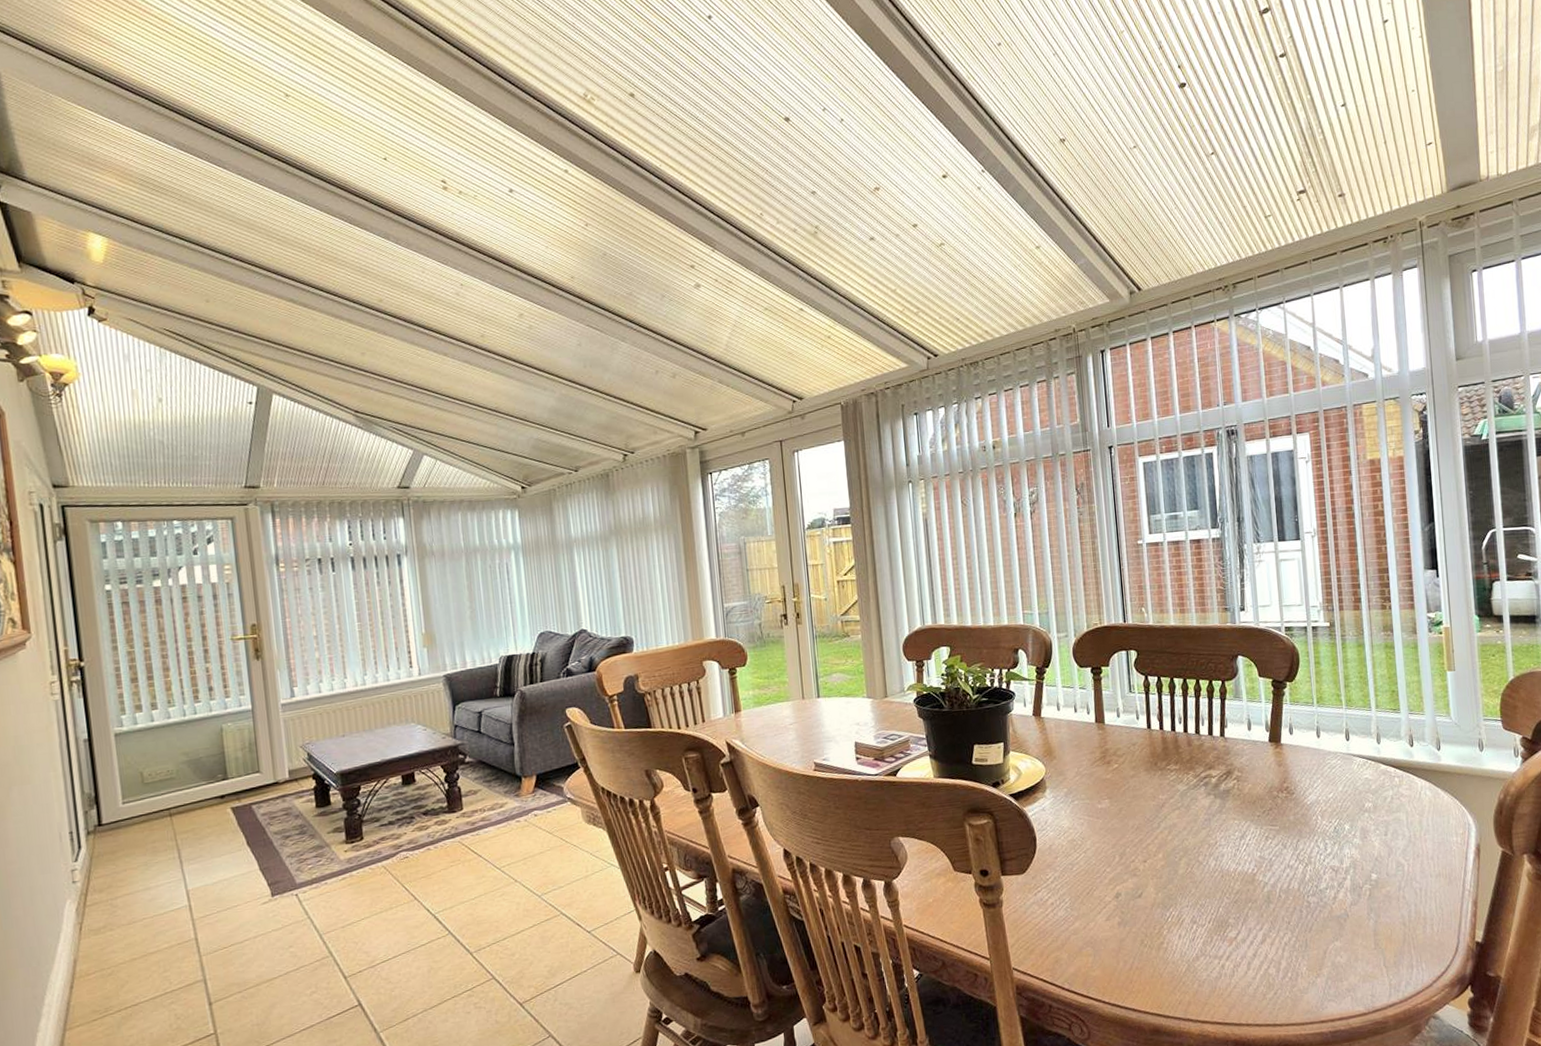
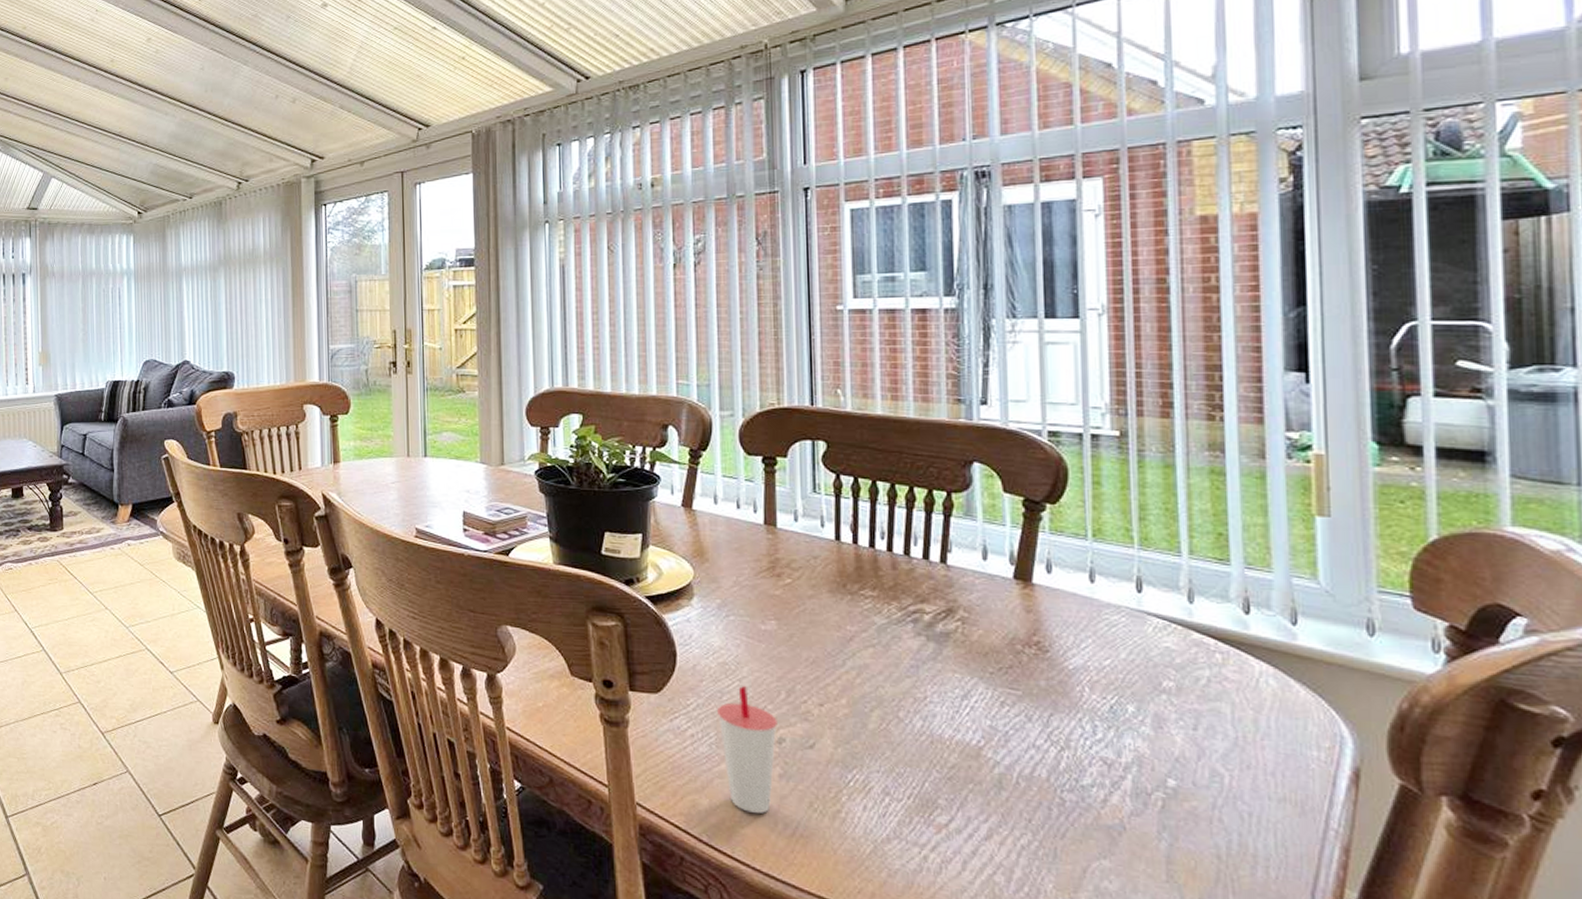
cup: none [1070,856,1115,958] -> present [717,686,777,814]

